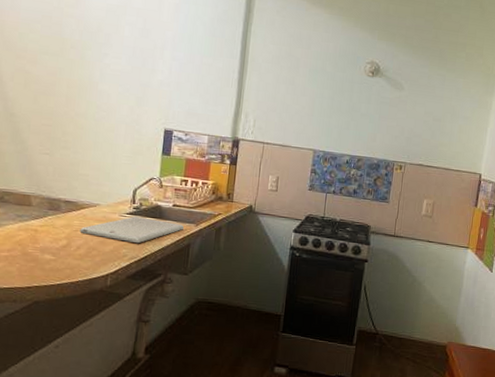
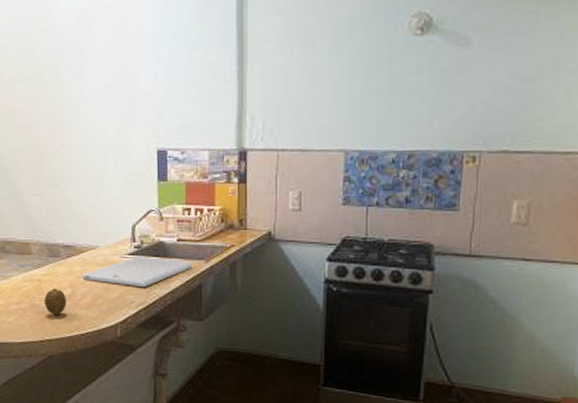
fruit: none [38,238,61,264] -> present [44,287,67,316]

